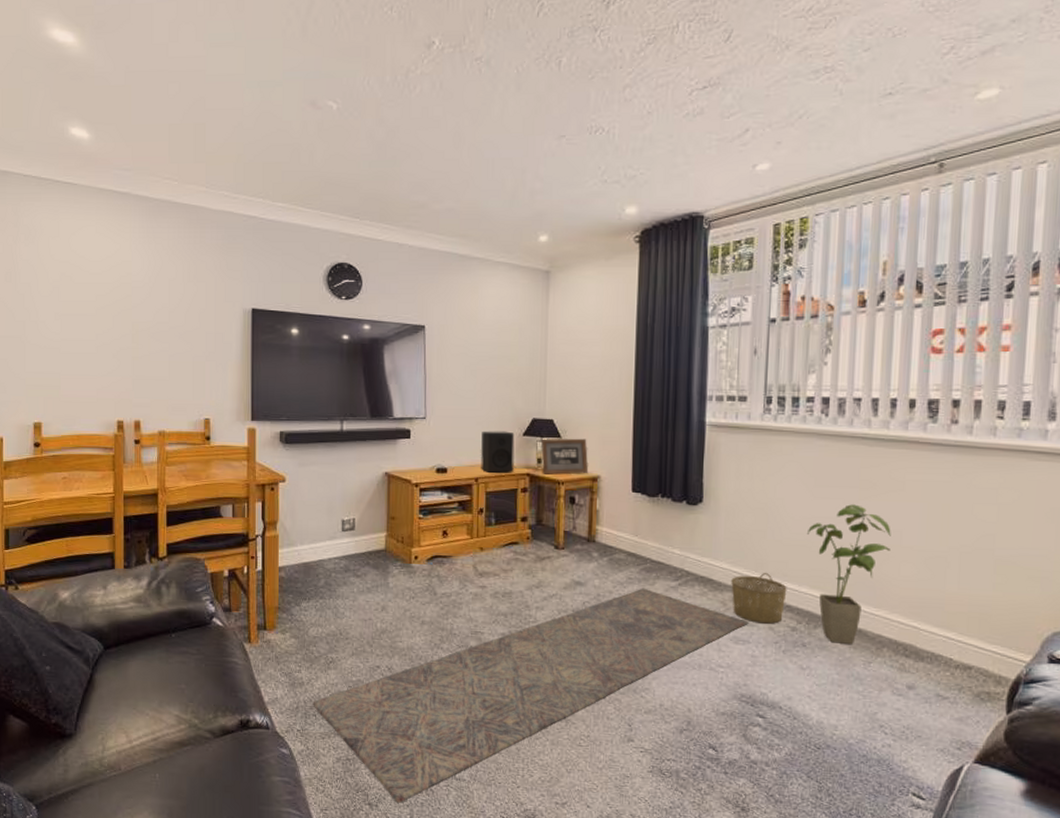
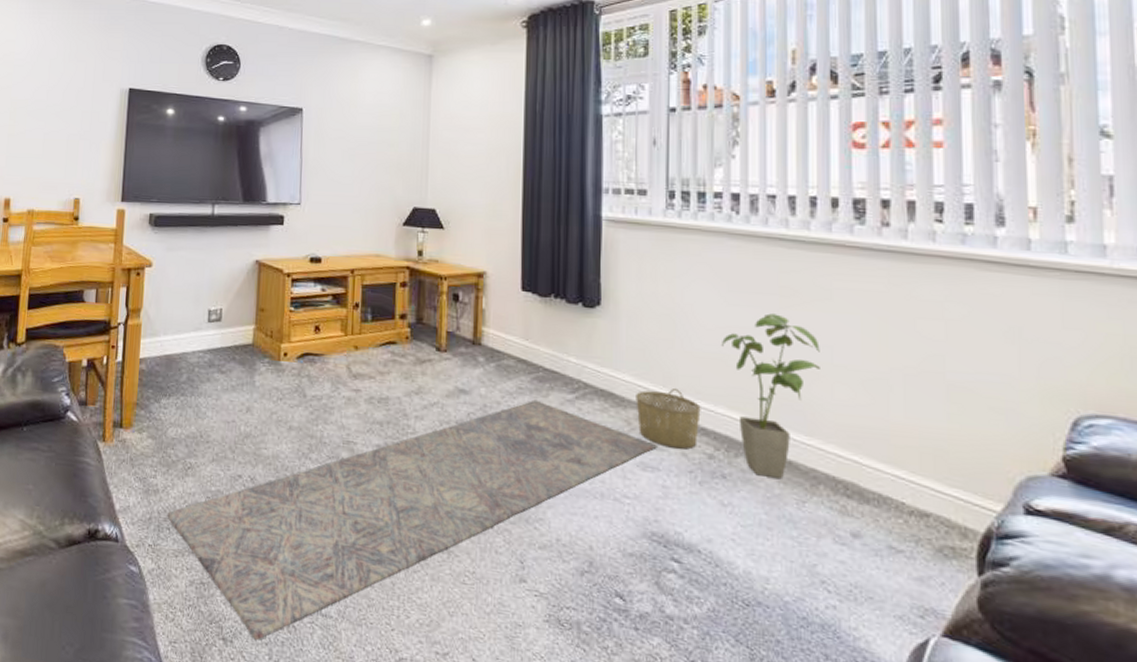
speaker: present [481,431,515,474] -> none [357,219,394,266]
picture frame: present [541,438,588,475] -> none [422,229,473,269]

